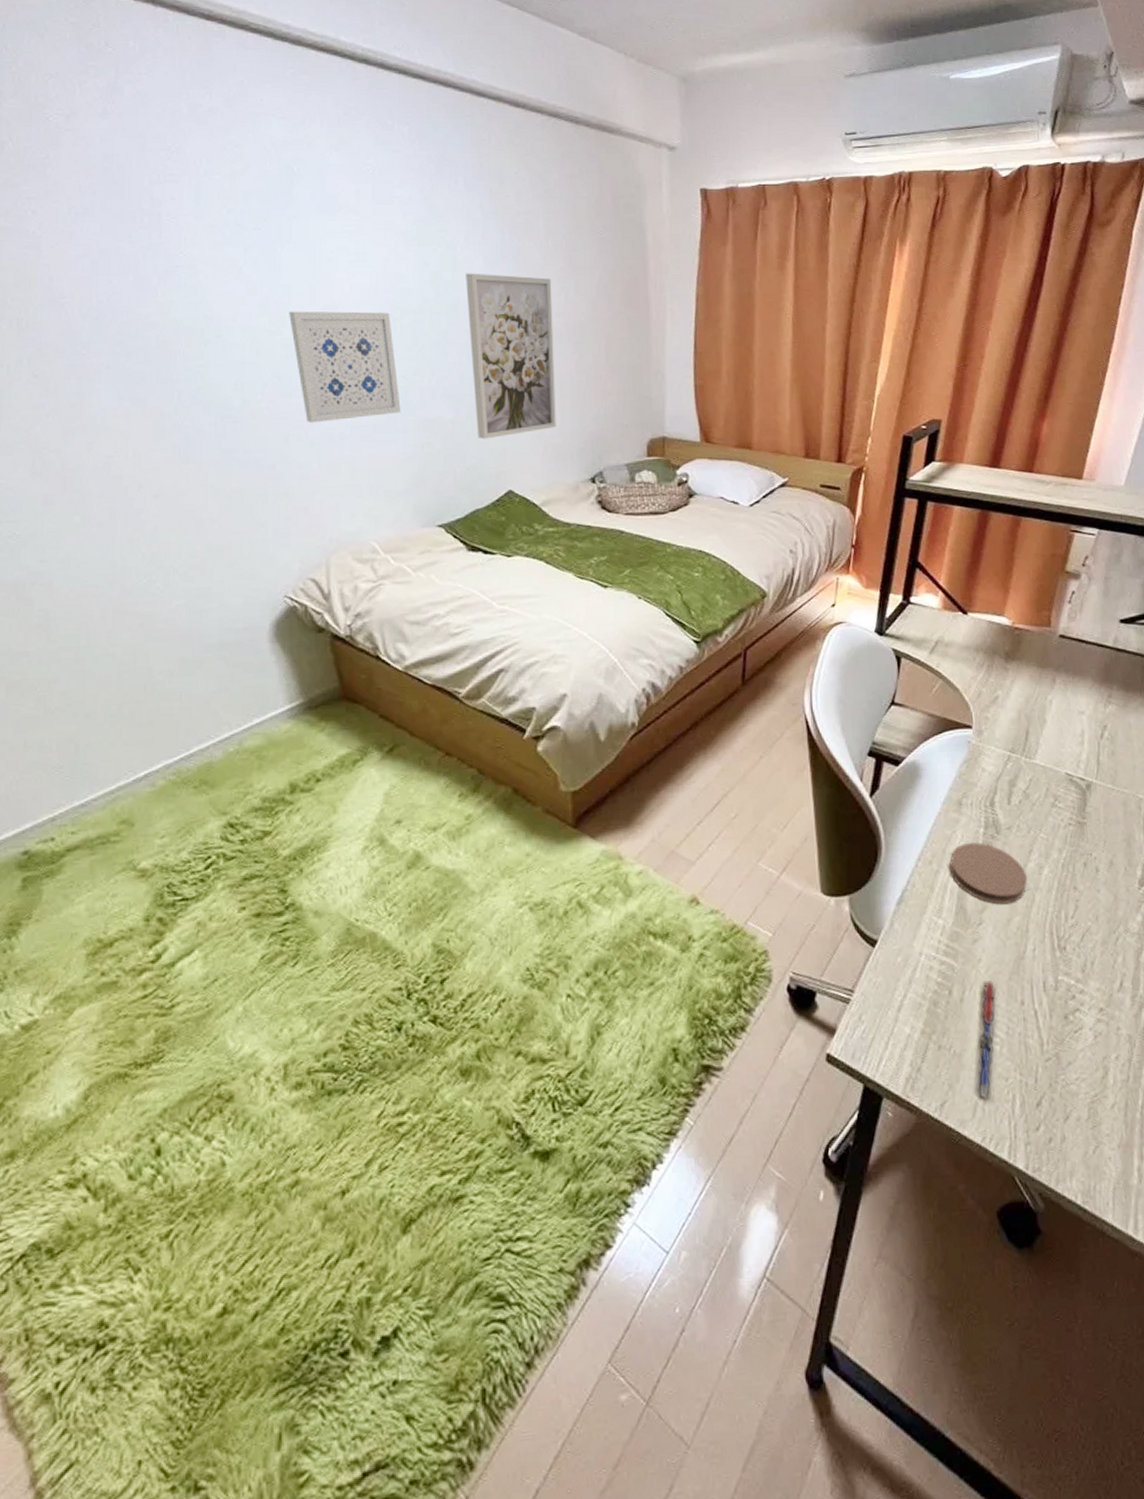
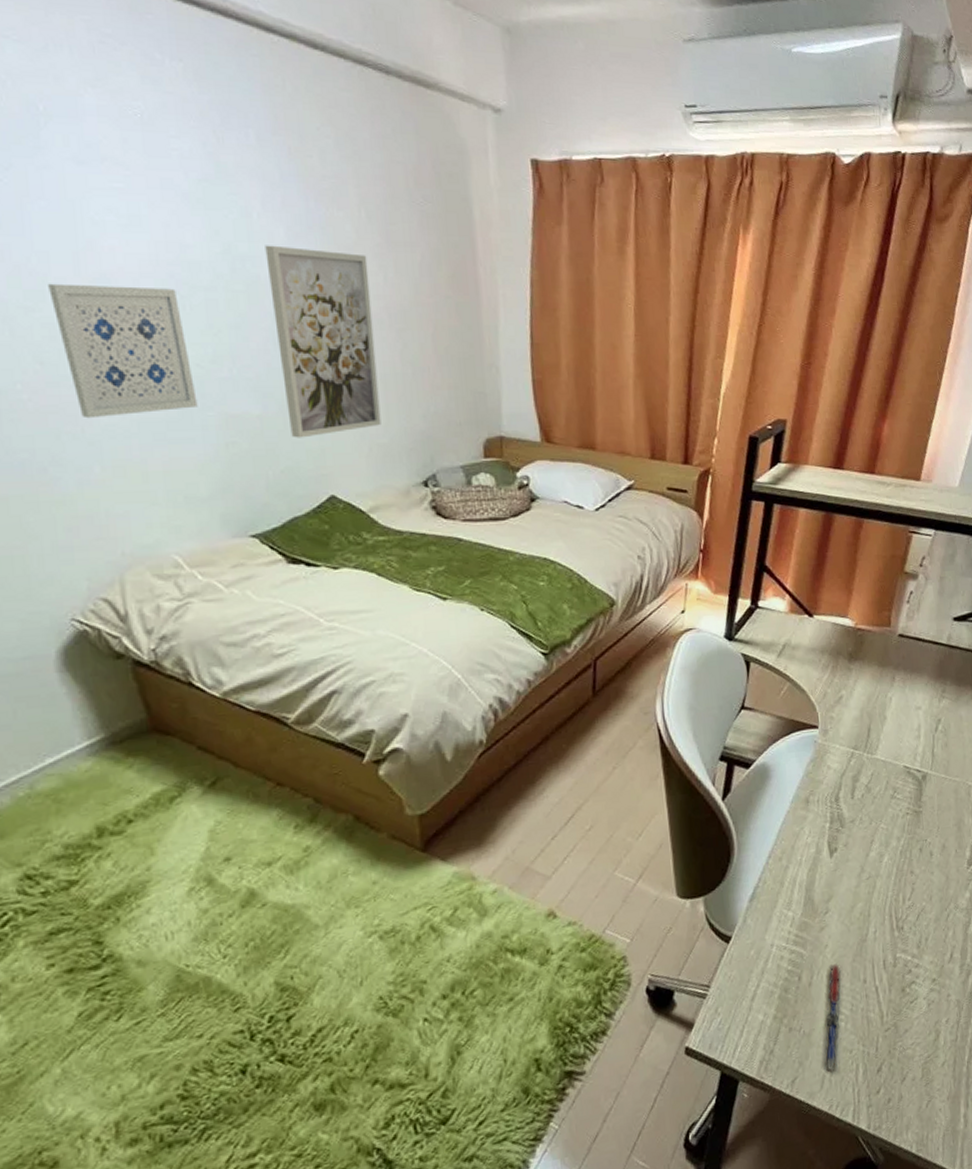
coaster: present [948,842,1027,905] -> none [797,837,869,893]

